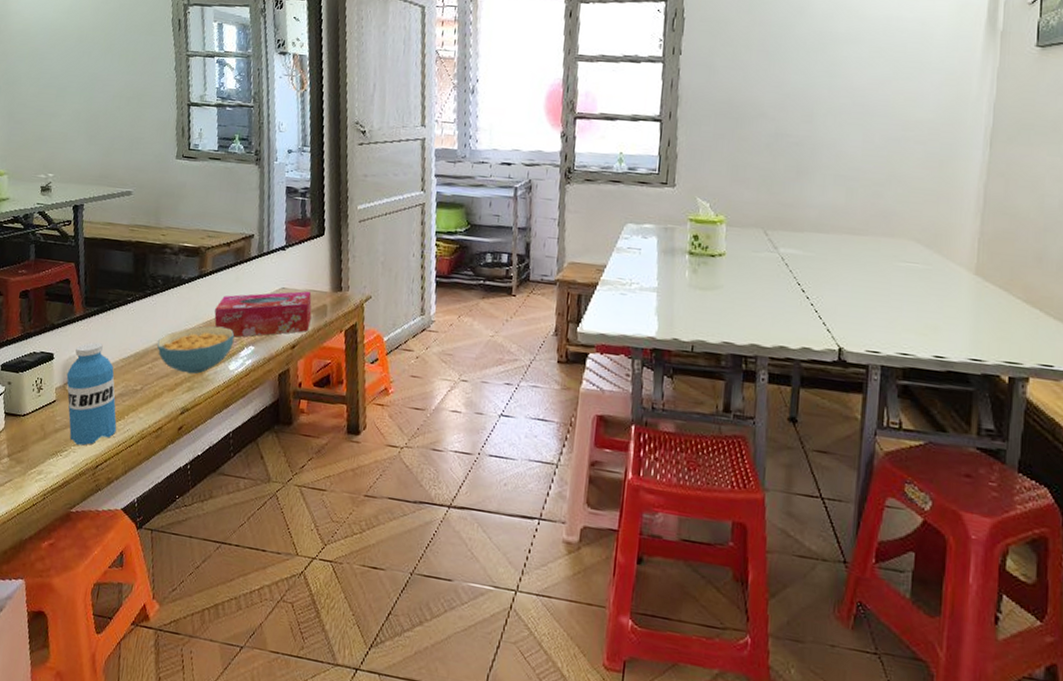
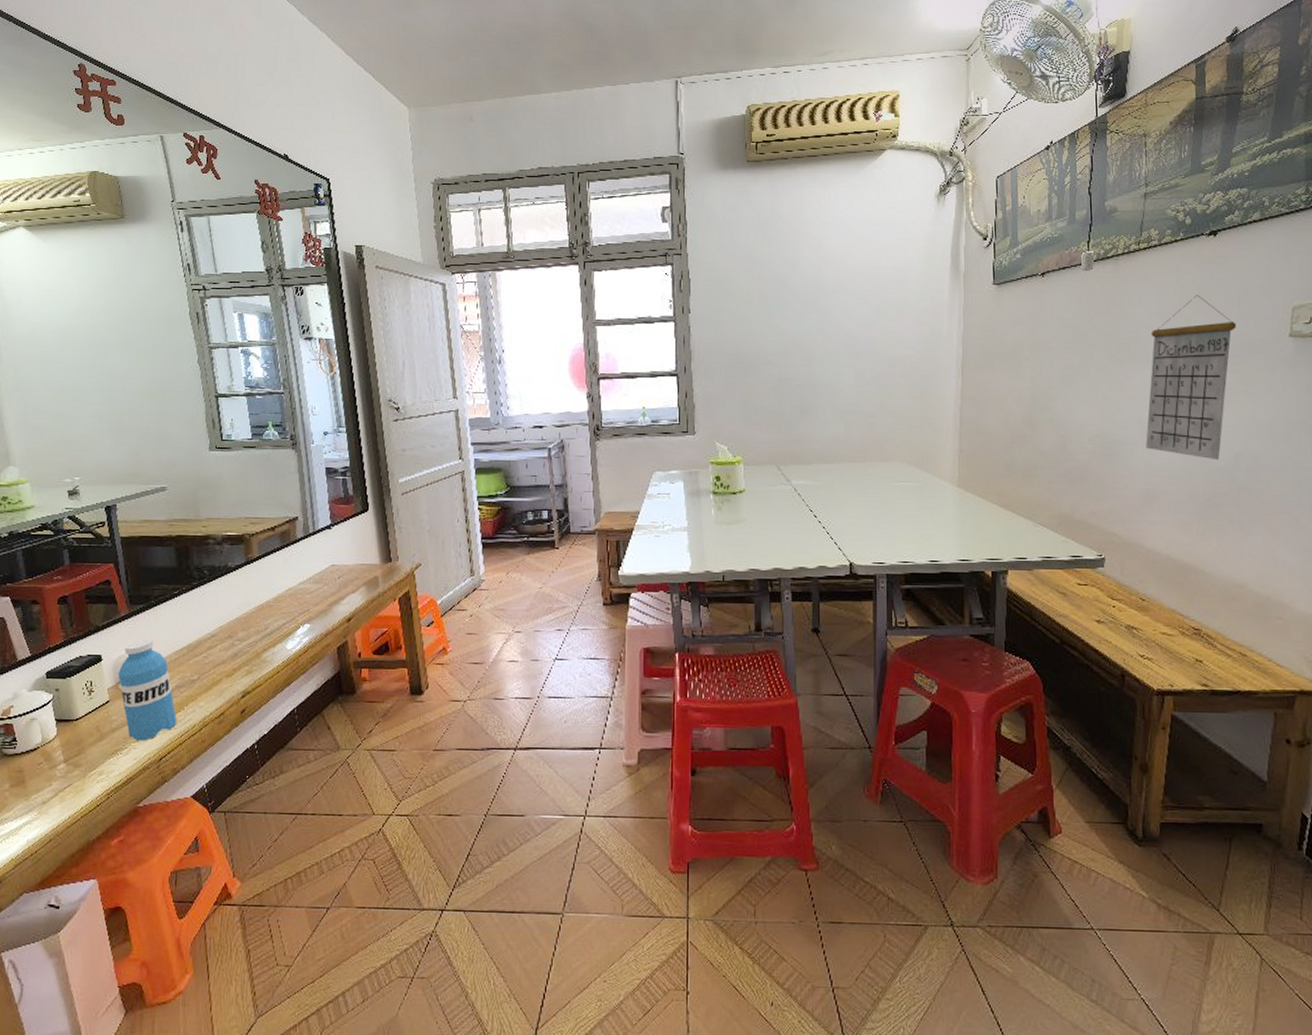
cereal bowl: present [157,326,235,375] -> none [209,609,289,658]
tissue box: present [214,291,312,338] -> none [266,565,364,617]

